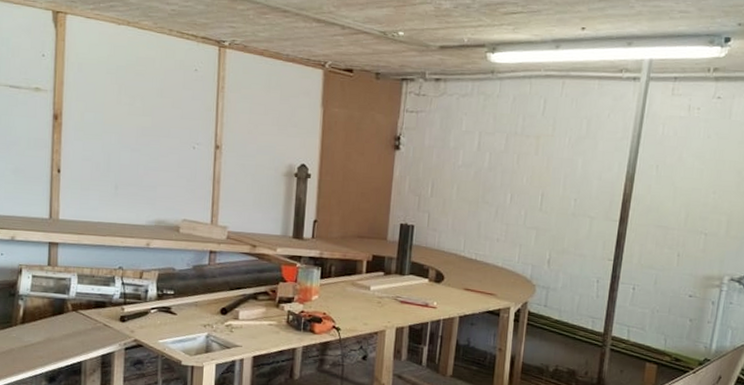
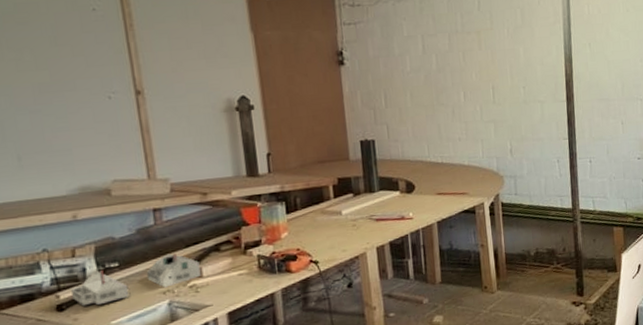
architectural model: none [133,292,238,324] -> present [70,253,201,306]

